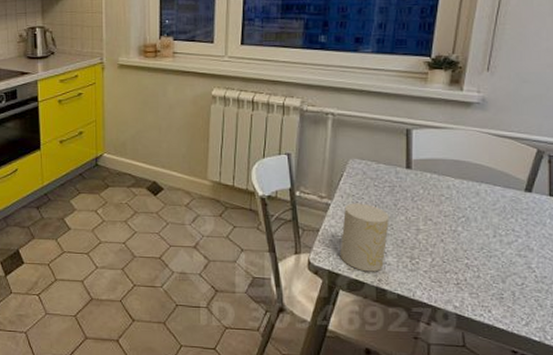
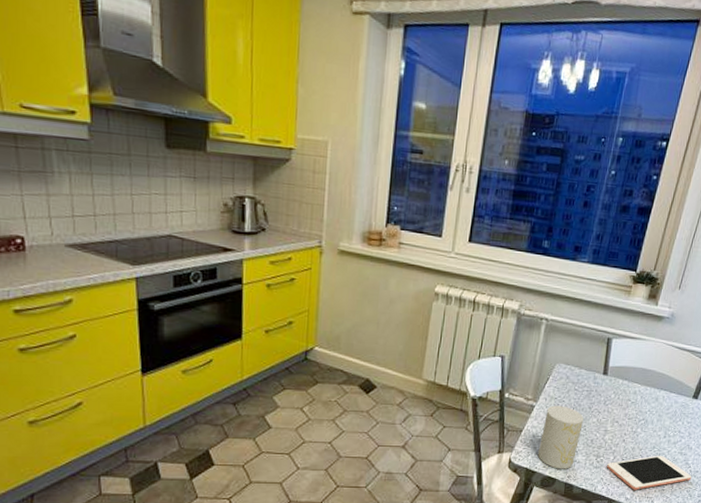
cell phone: none [424,257,539,297] -> present [606,455,692,490]

